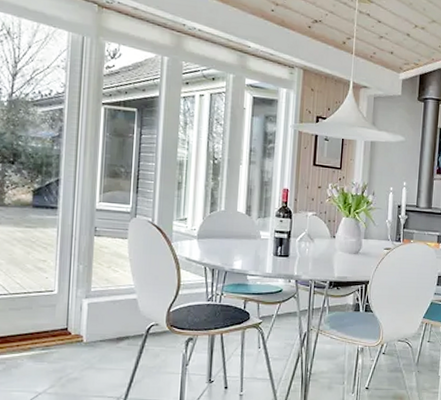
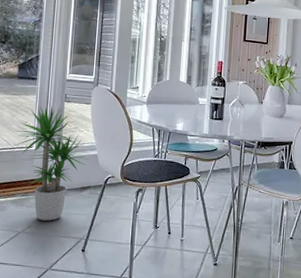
potted plant: none [29,240,127,378] -> present [14,105,89,221]

